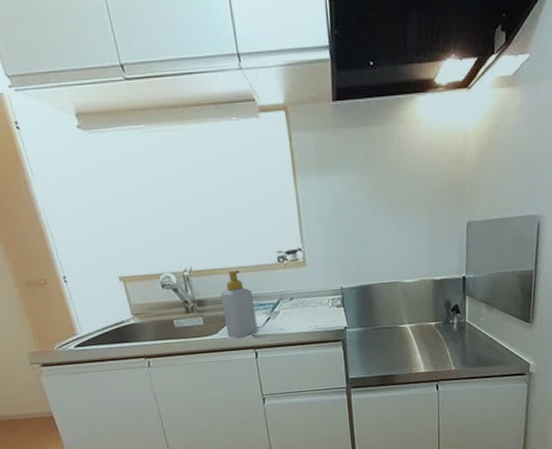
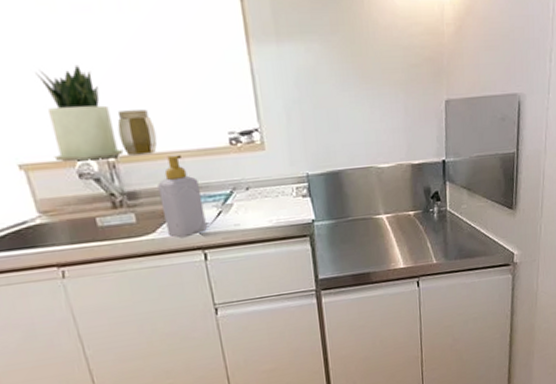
planter: none [132,198,195,276] -> present [35,64,124,162]
jar: none [191,233,221,271] -> present [117,109,158,156]

